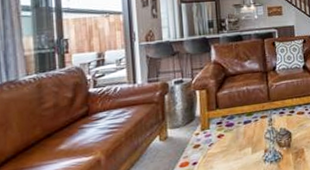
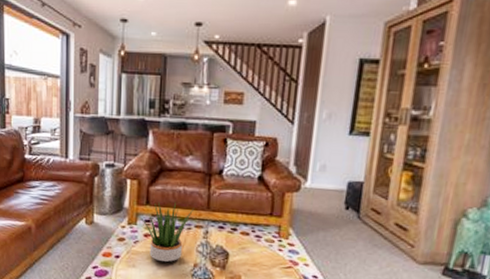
potted plant: none [211,101,258,157] -> present [139,202,195,263]

